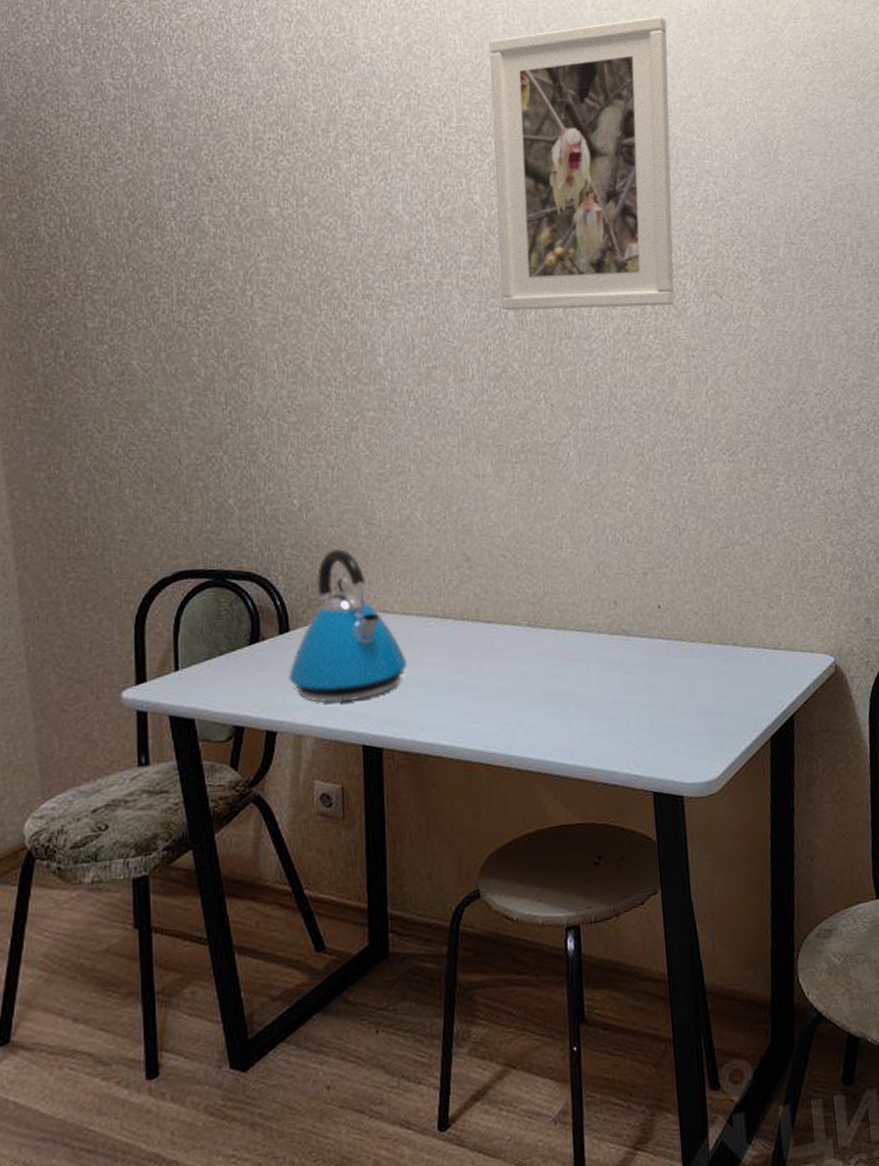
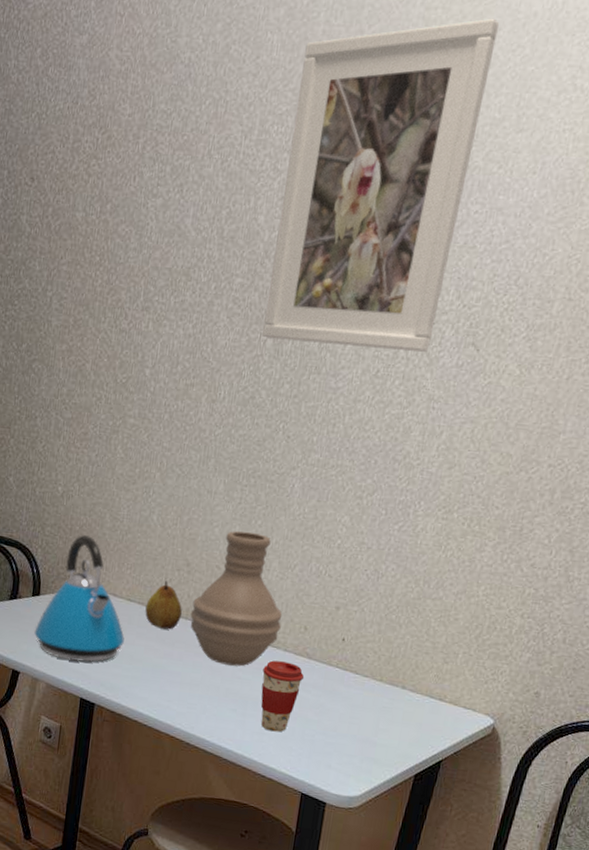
fruit: none [426,582,471,640] -> present [145,580,182,630]
vase: none [481,510,588,665] -> present [190,531,283,667]
coffee cup: none [578,644,627,729] -> present [260,660,305,732]

